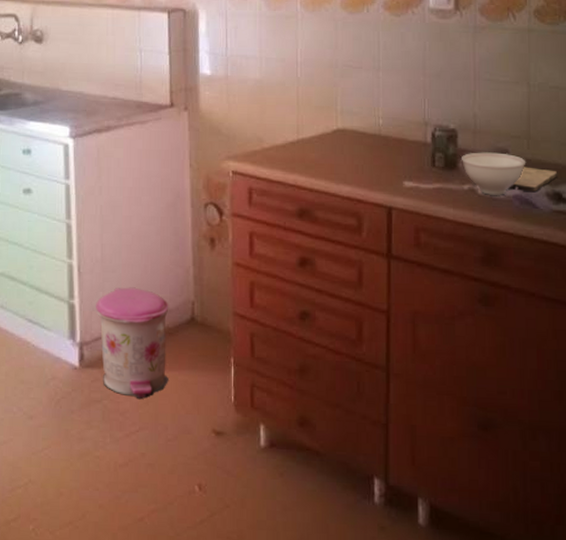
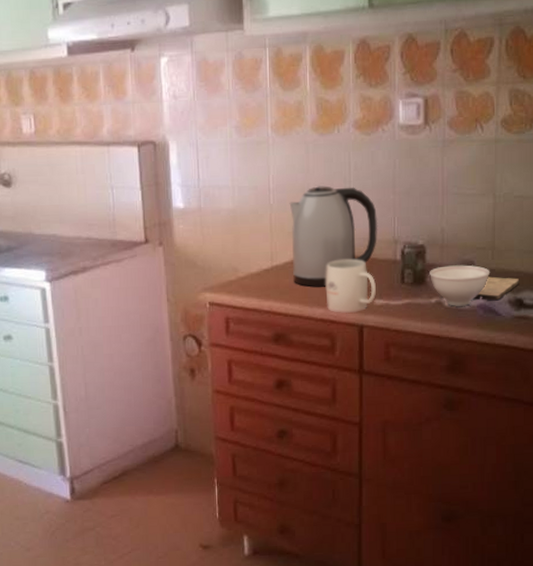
trash can: present [96,287,169,400] -> none [83,421,157,524]
kettle: none [317,63,408,164] -> present [289,185,378,287]
mug: none [352,138,406,194] -> present [325,259,377,314]

